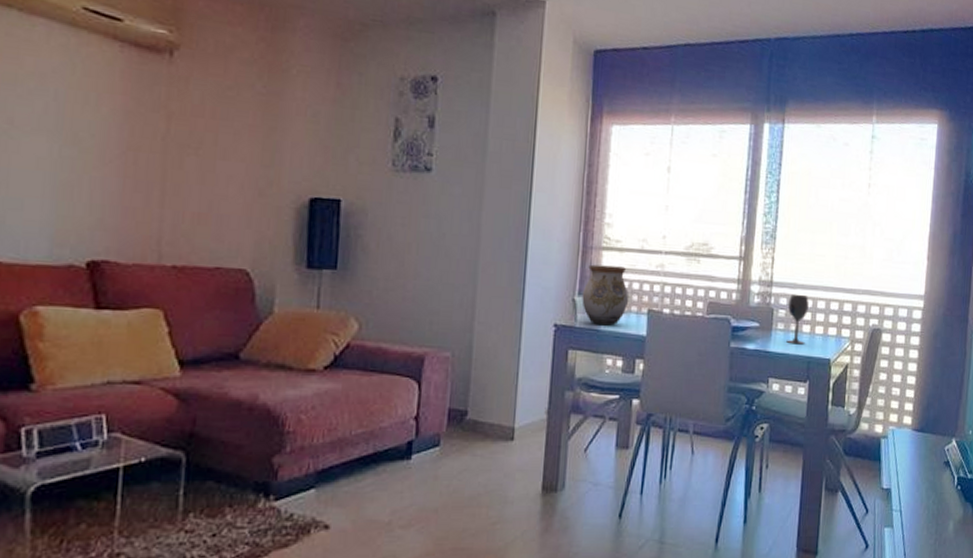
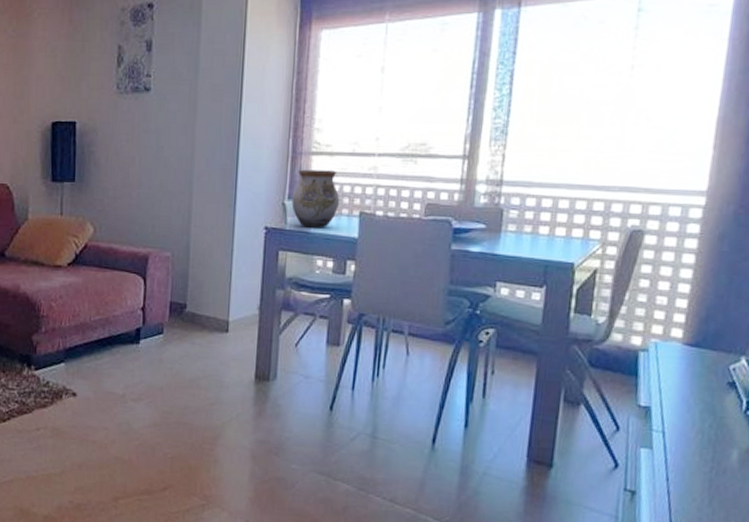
wine glass: present [786,293,809,345] -> none [518,193,548,248]

